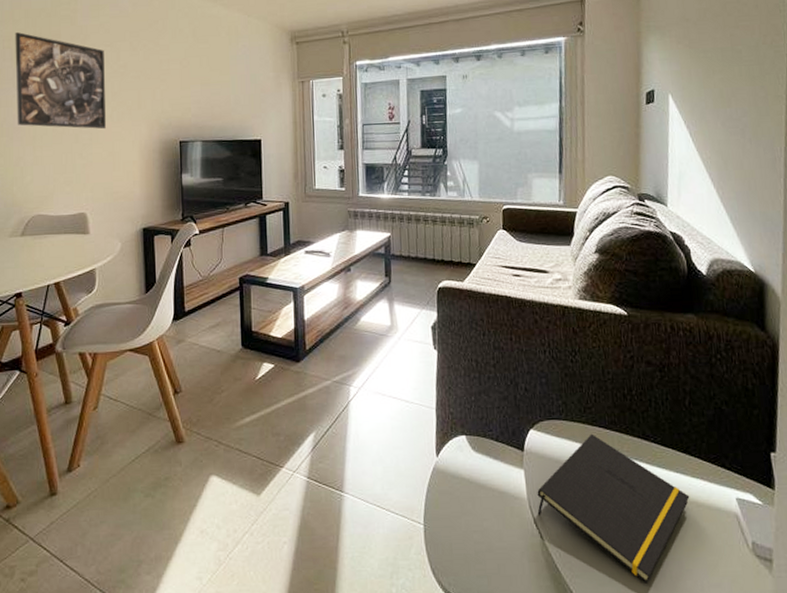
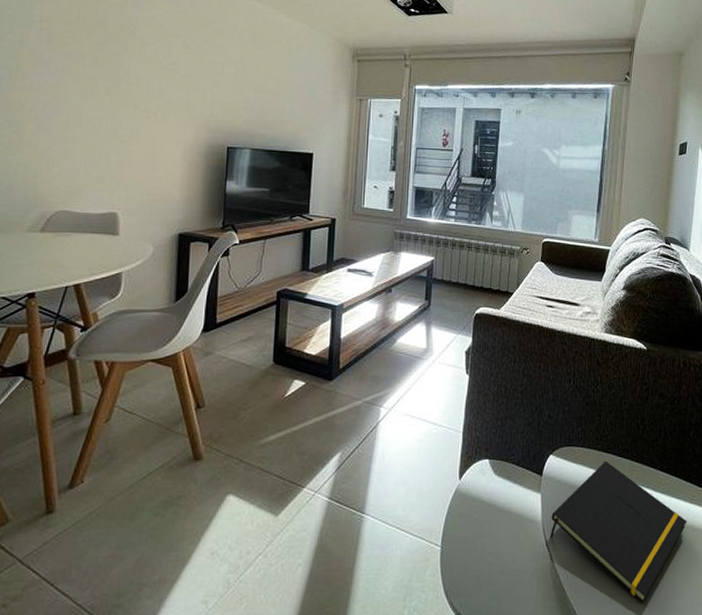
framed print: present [15,32,106,130] -> none [48,14,154,127]

